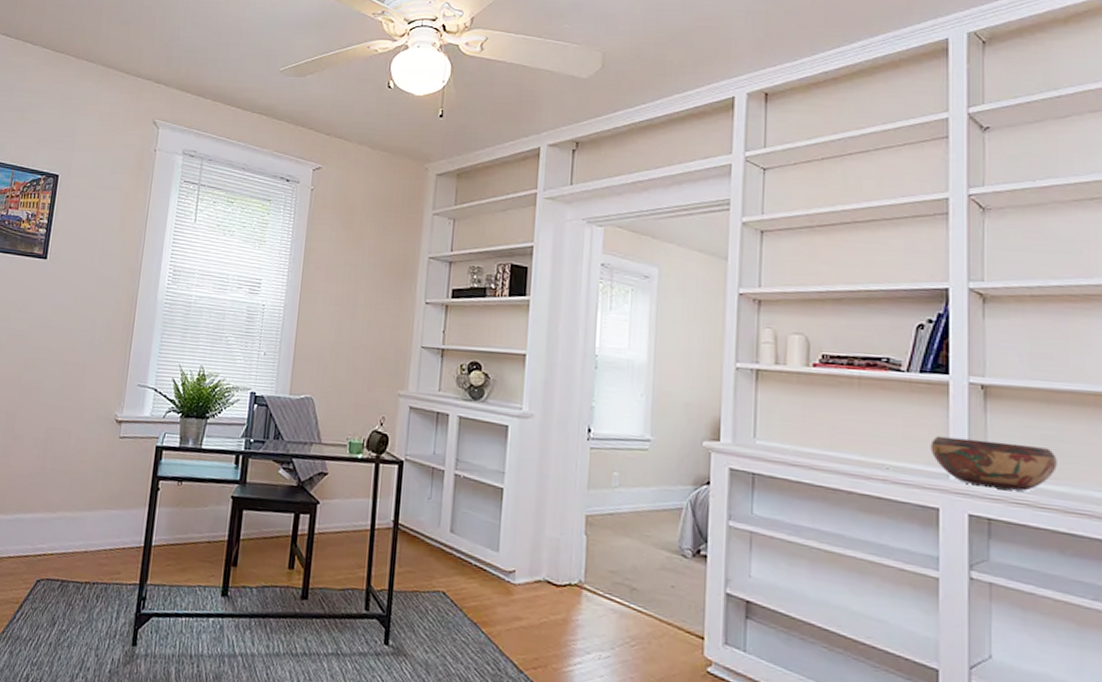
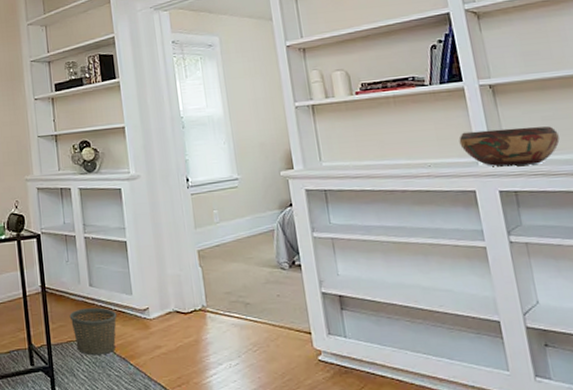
basket: none [420,556,477,615] -> present [69,307,117,356]

